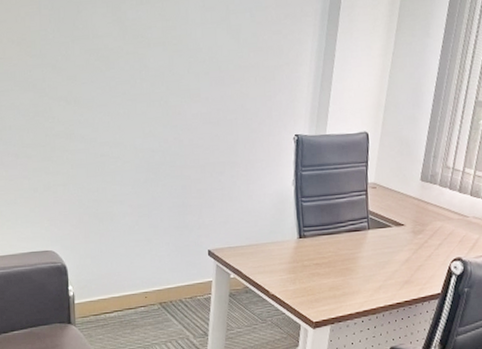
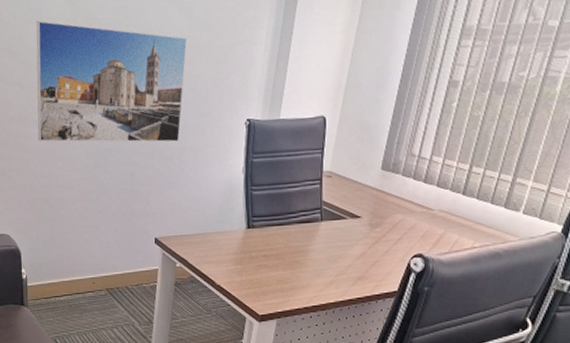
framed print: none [83,37,236,157] -> present [36,20,188,143]

